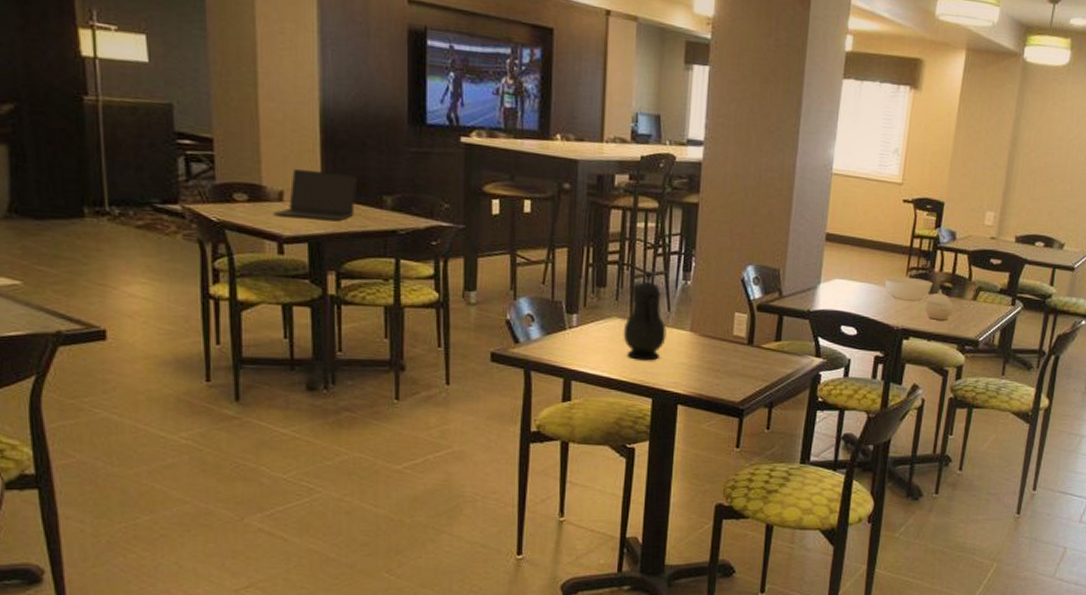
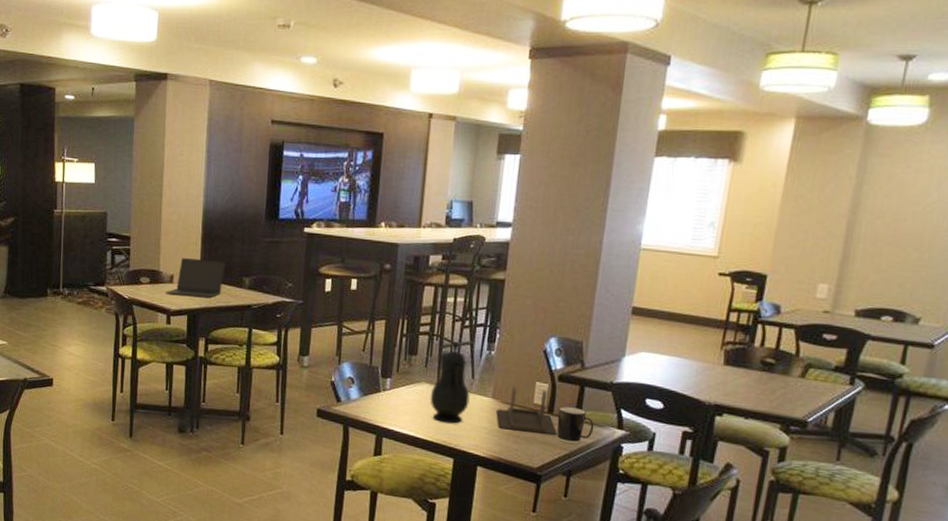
napkin holder: none [695,317,758,367] -> present [496,386,557,435]
mug: none [757,337,794,376] -> present [557,406,594,445]
bowl: present [884,276,933,301] -> none [695,350,753,377]
sugar bowl: present [925,290,954,321] -> none [742,365,777,398]

